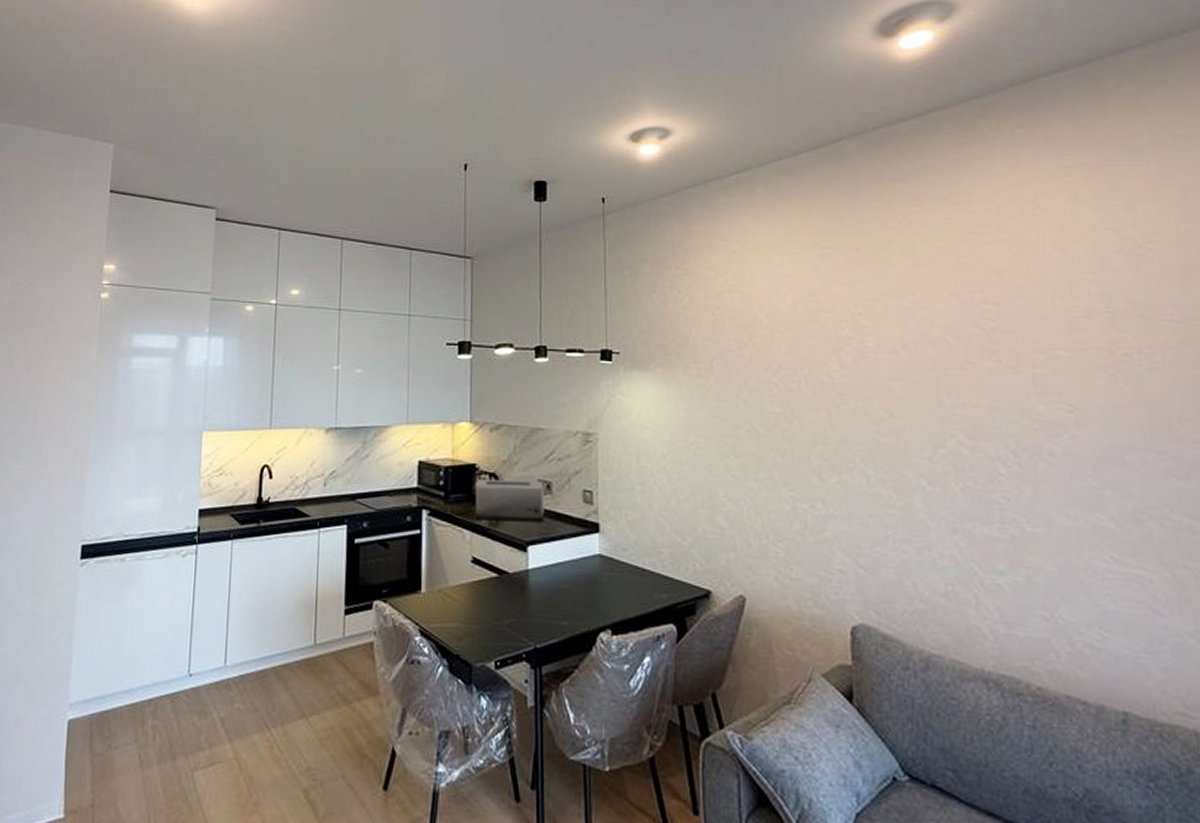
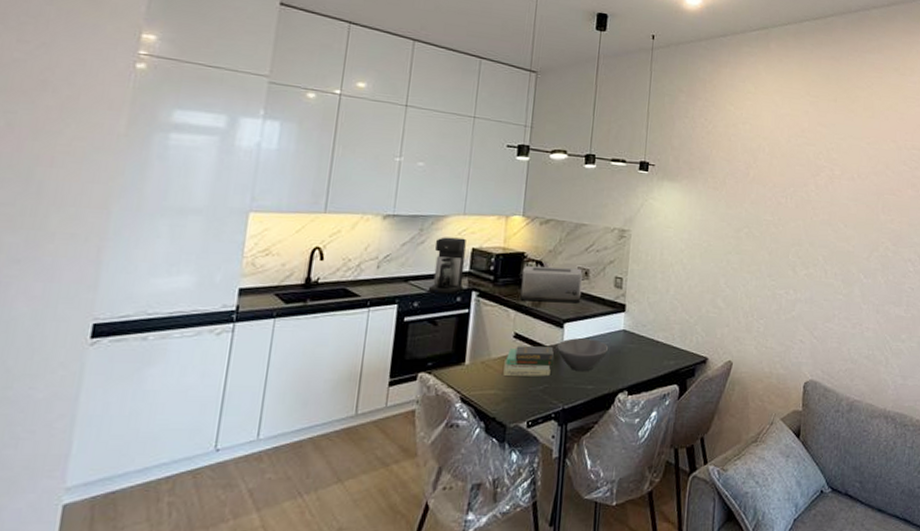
coffee maker: none [376,449,412,513] -> present [427,237,466,294]
books: none [463,572,518,609] -> present [503,345,554,377]
bowl: none [522,564,583,605] -> present [557,338,609,372]

